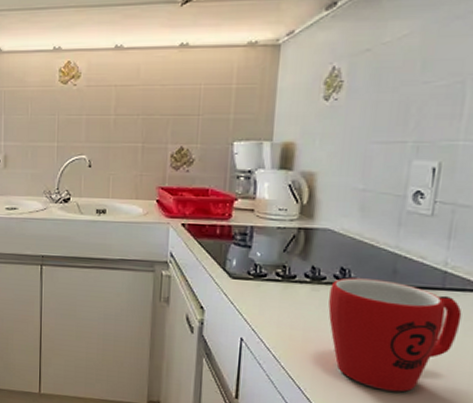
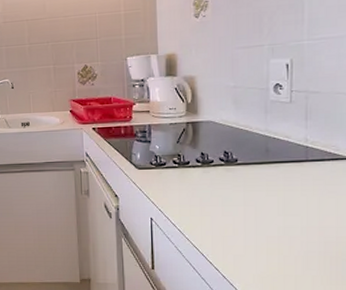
mug: present [328,277,462,392] -> none [218,158,324,249]

